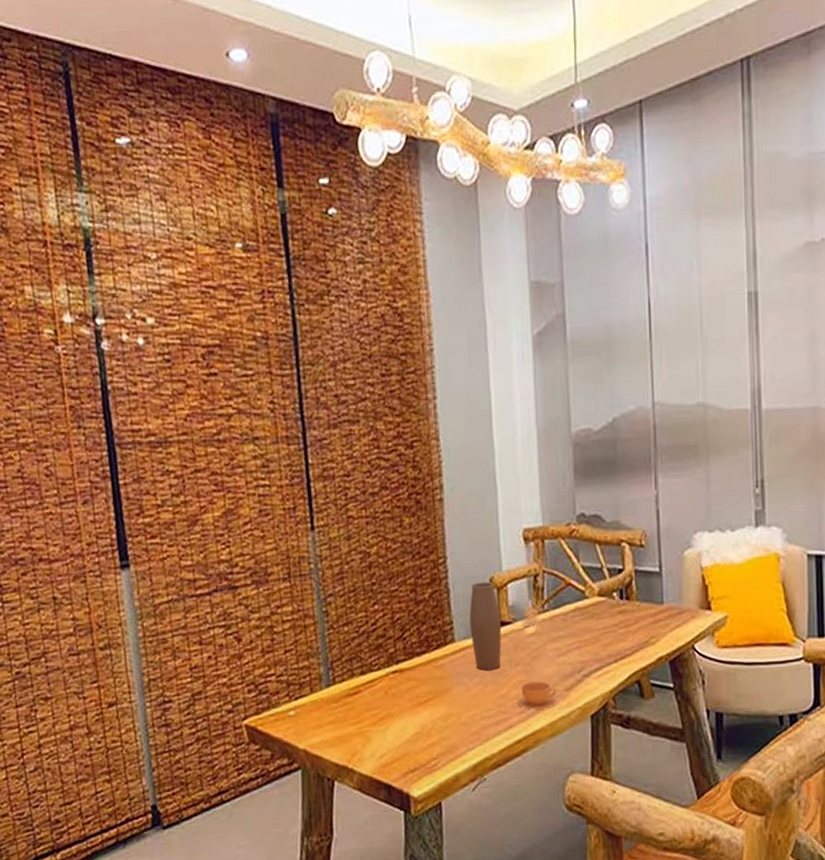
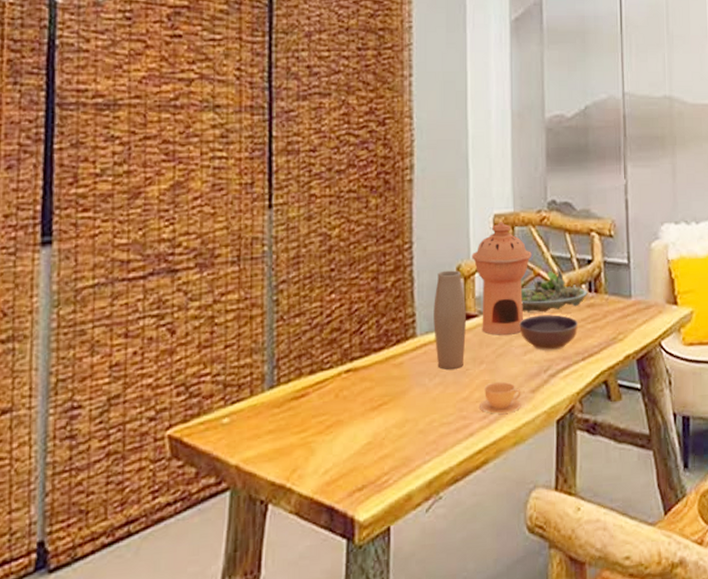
incense burner: none [503,536,562,640] -> present [472,222,532,335]
succulent planter: none [552,575,619,619] -> present [520,266,588,313]
bowl: none [552,620,611,654] -> present [519,314,579,351]

